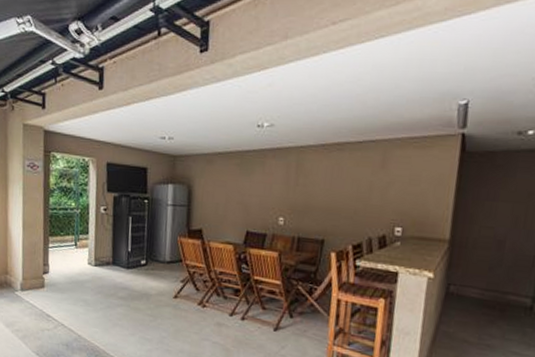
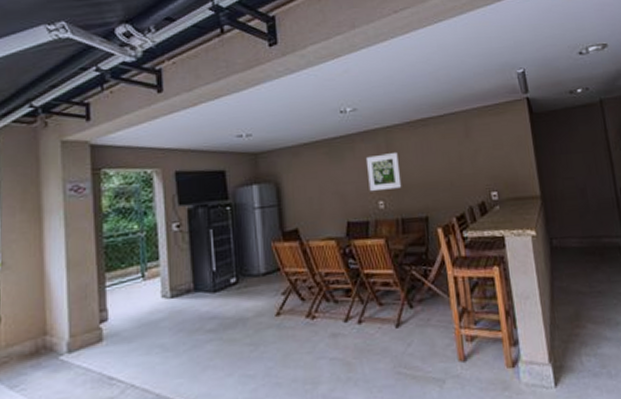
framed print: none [272,172,306,209] -> present [367,151,402,192]

